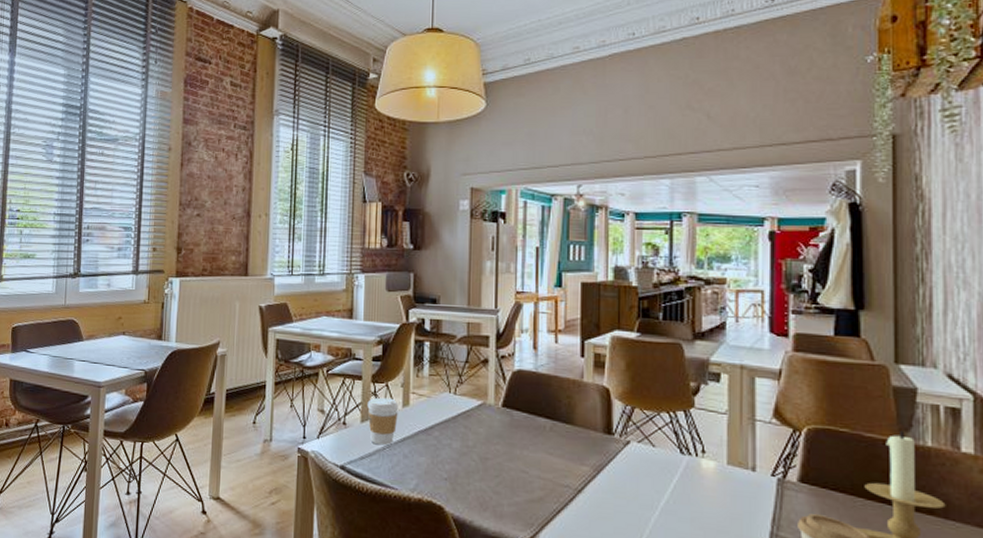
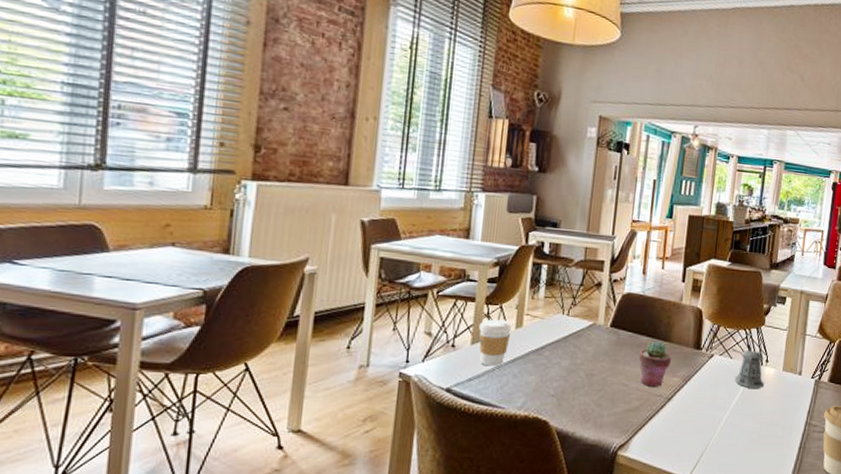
potted succulent: none [537,423,578,476] -> present [638,341,672,387]
pepper shaker: none [653,435,704,485] -> present [731,349,765,388]

